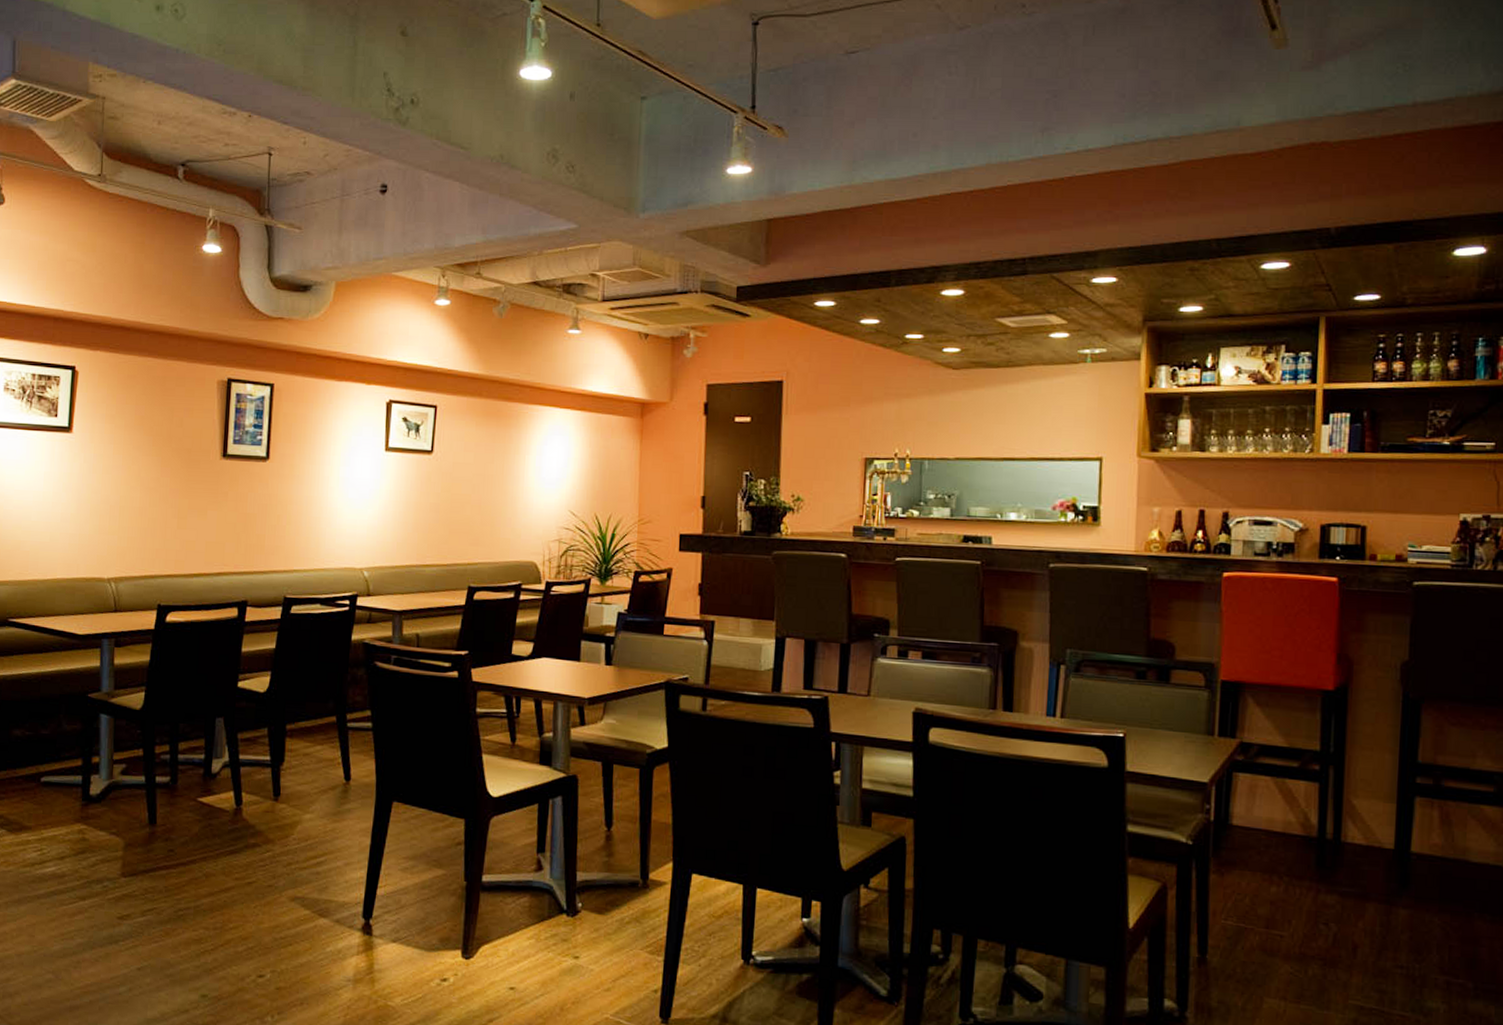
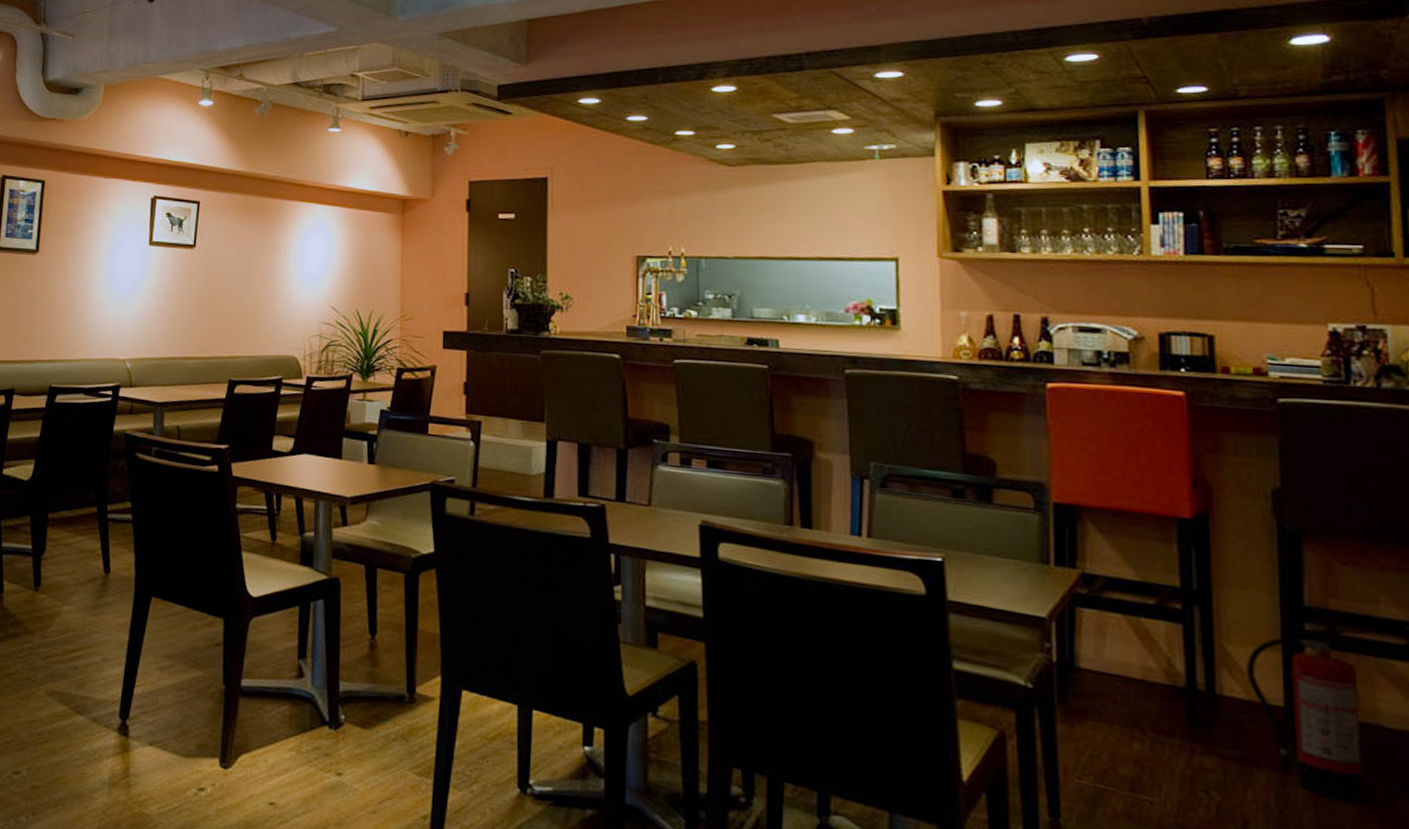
fire extinguisher: none [1367,780,1468,925] -> present [1246,627,1371,802]

